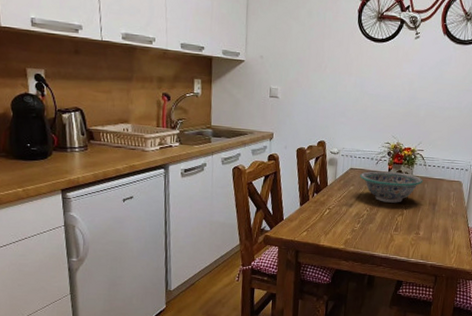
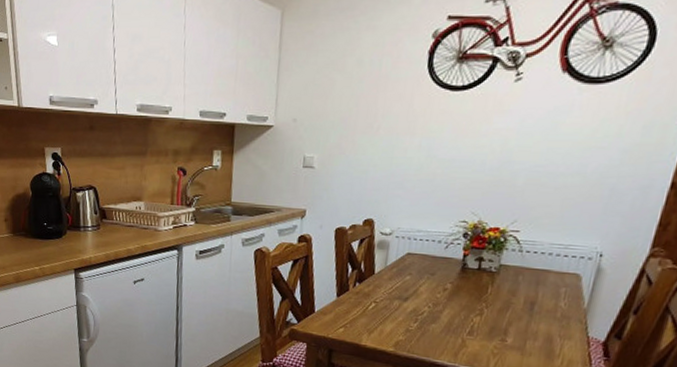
decorative bowl: present [360,171,423,203] -> none [420,257,516,300]

